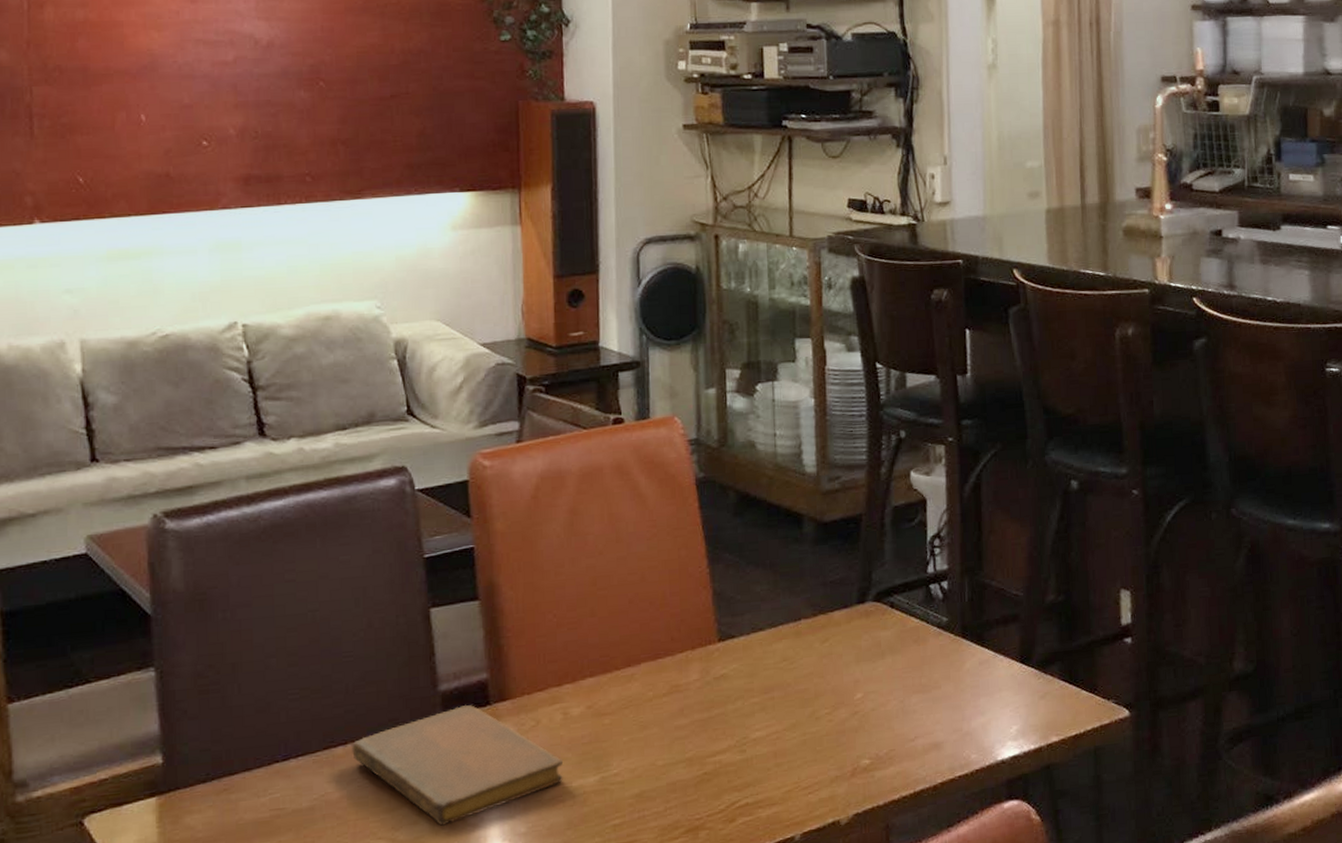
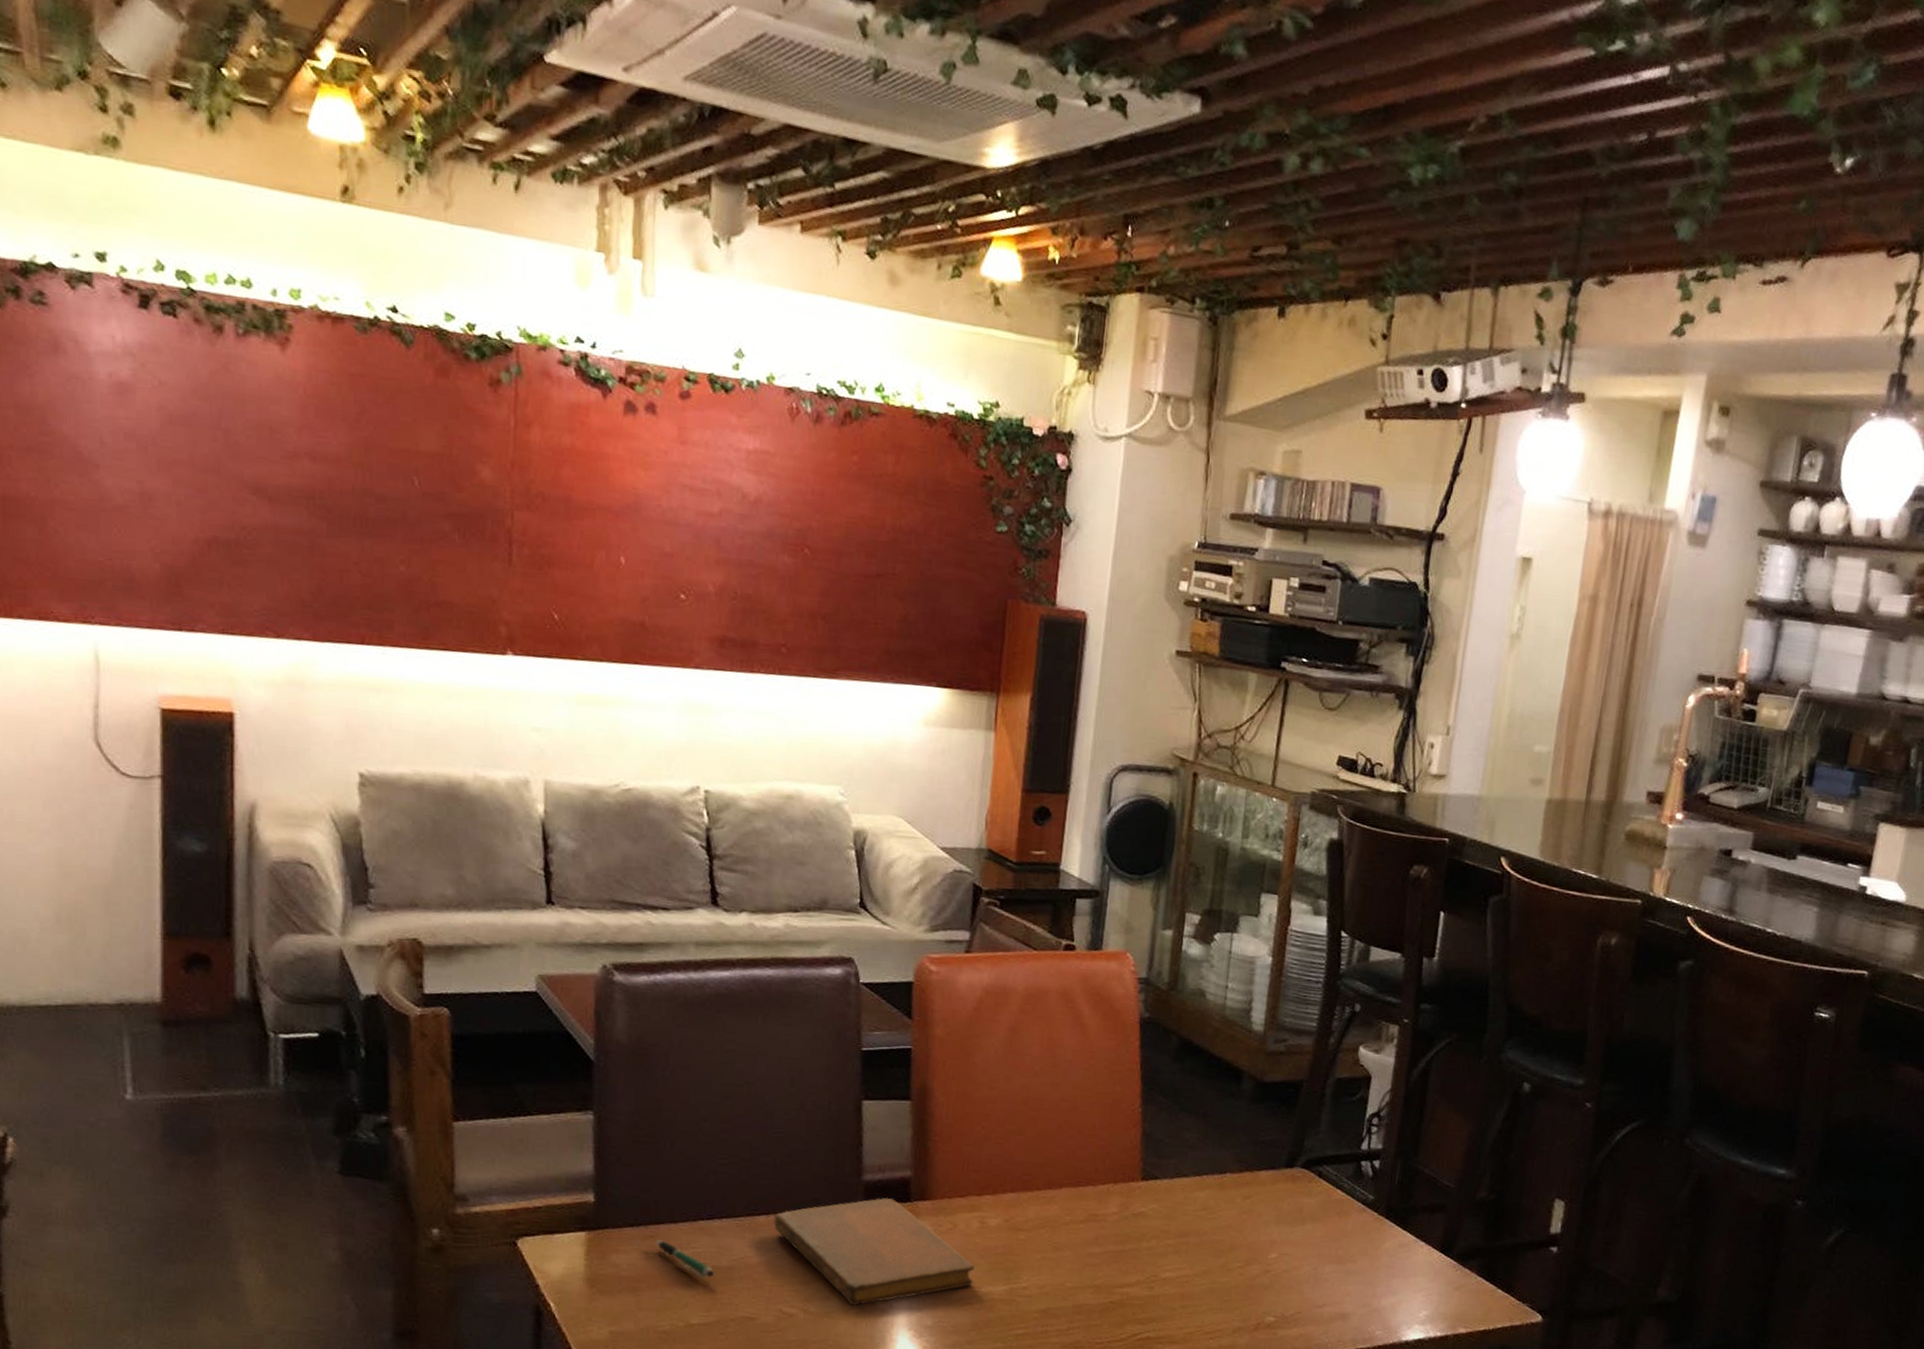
pen: none [231,791,295,824] -> present [656,1240,714,1277]

